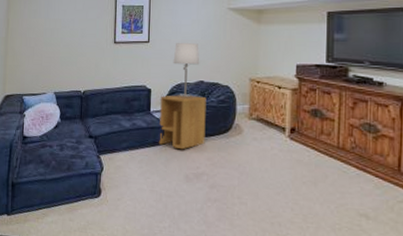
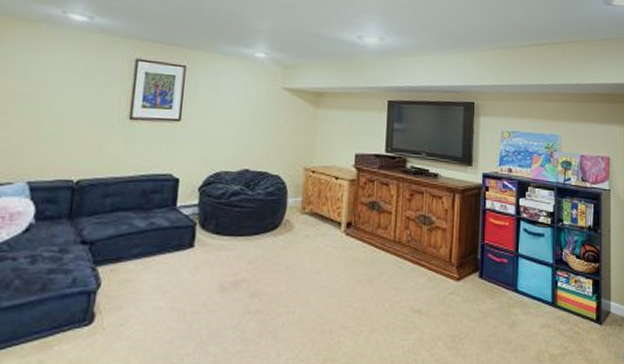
side table: present [159,95,207,150] -> none [186,186,252,253]
lamp: present [173,42,200,98] -> none [211,122,246,190]

